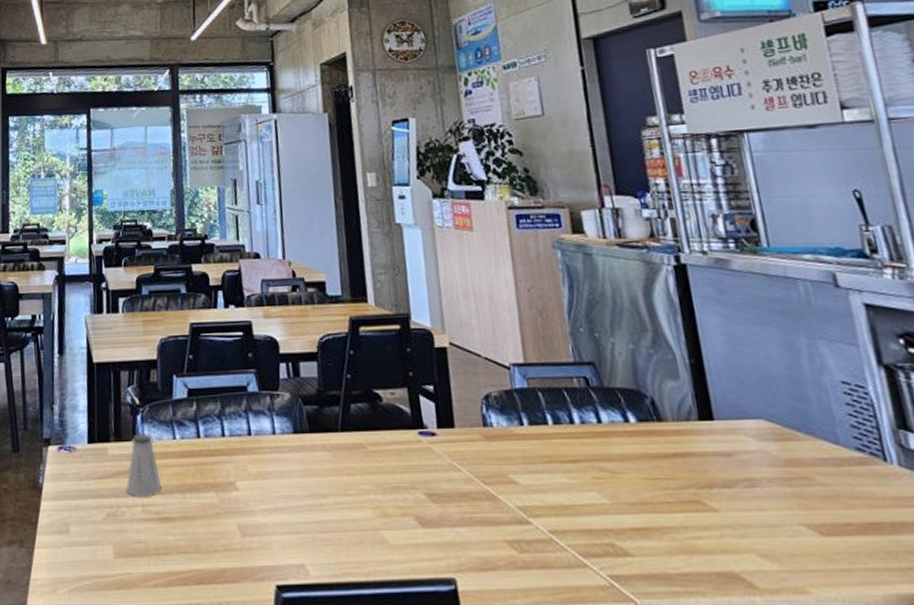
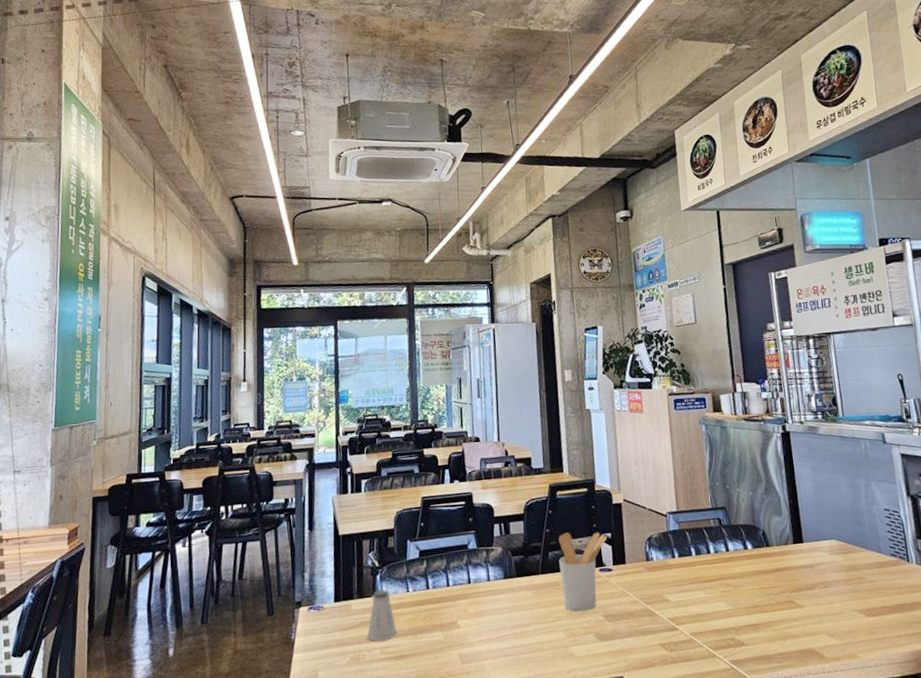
utensil holder: none [362,380,429,486] -> present [558,532,608,612]

